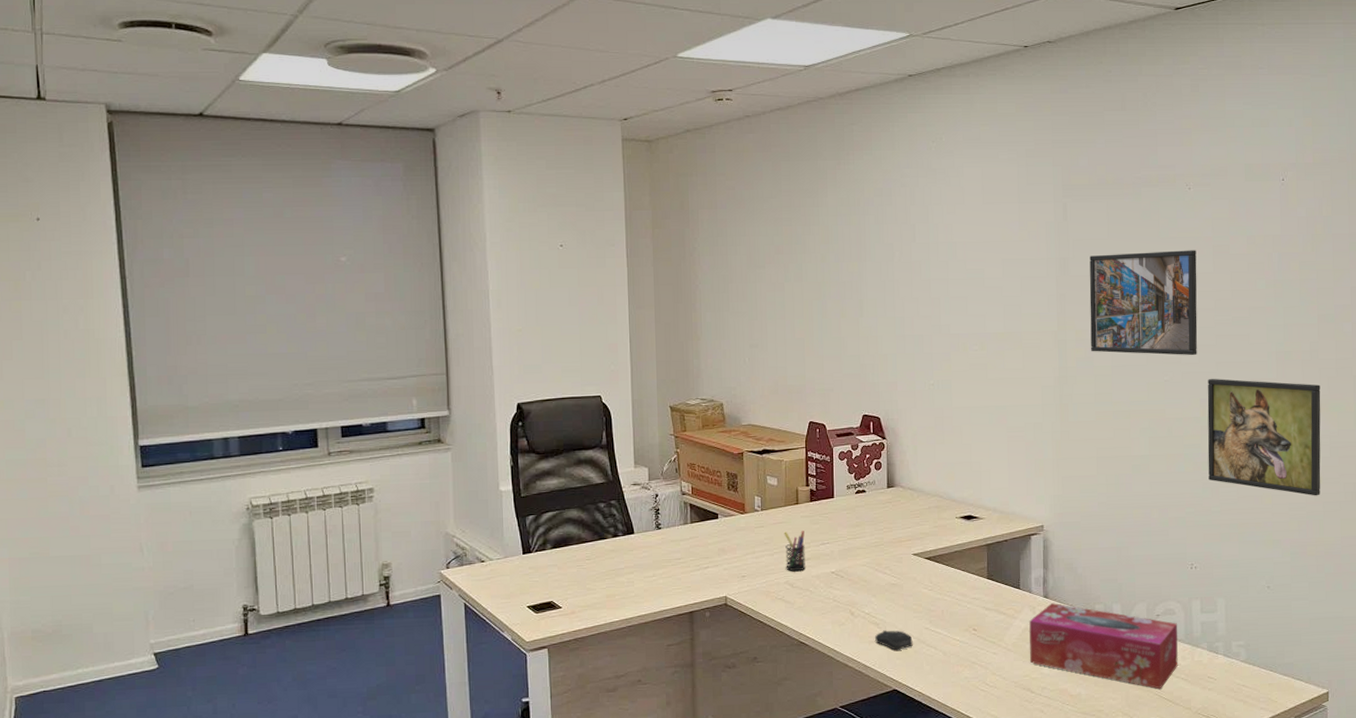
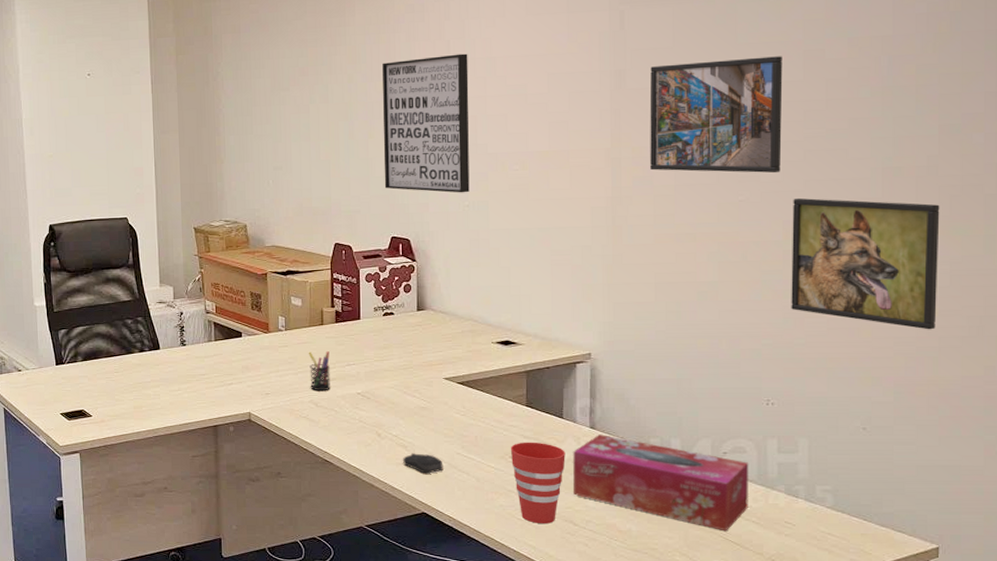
wall art: none [853,237,934,372] -> present [382,53,470,193]
cup: none [973,613,1023,693] -> present [510,442,566,523]

